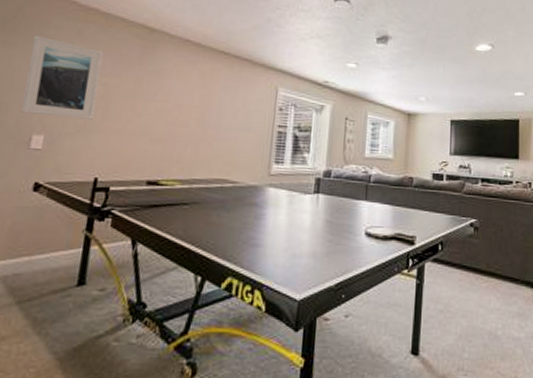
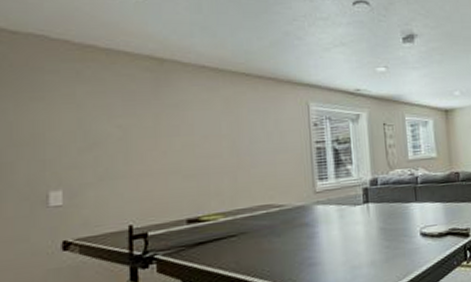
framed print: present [20,35,103,120] -> none [27,83,114,170]

